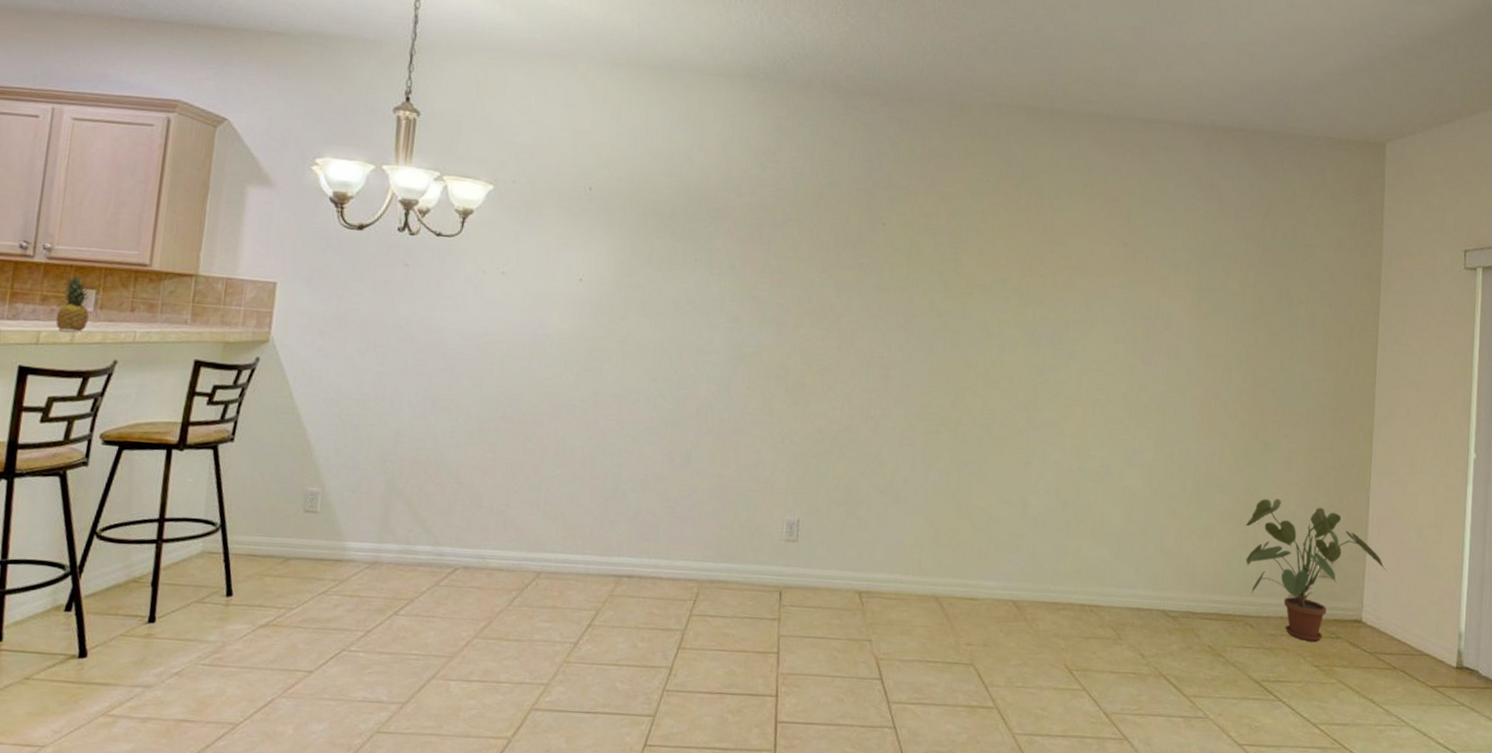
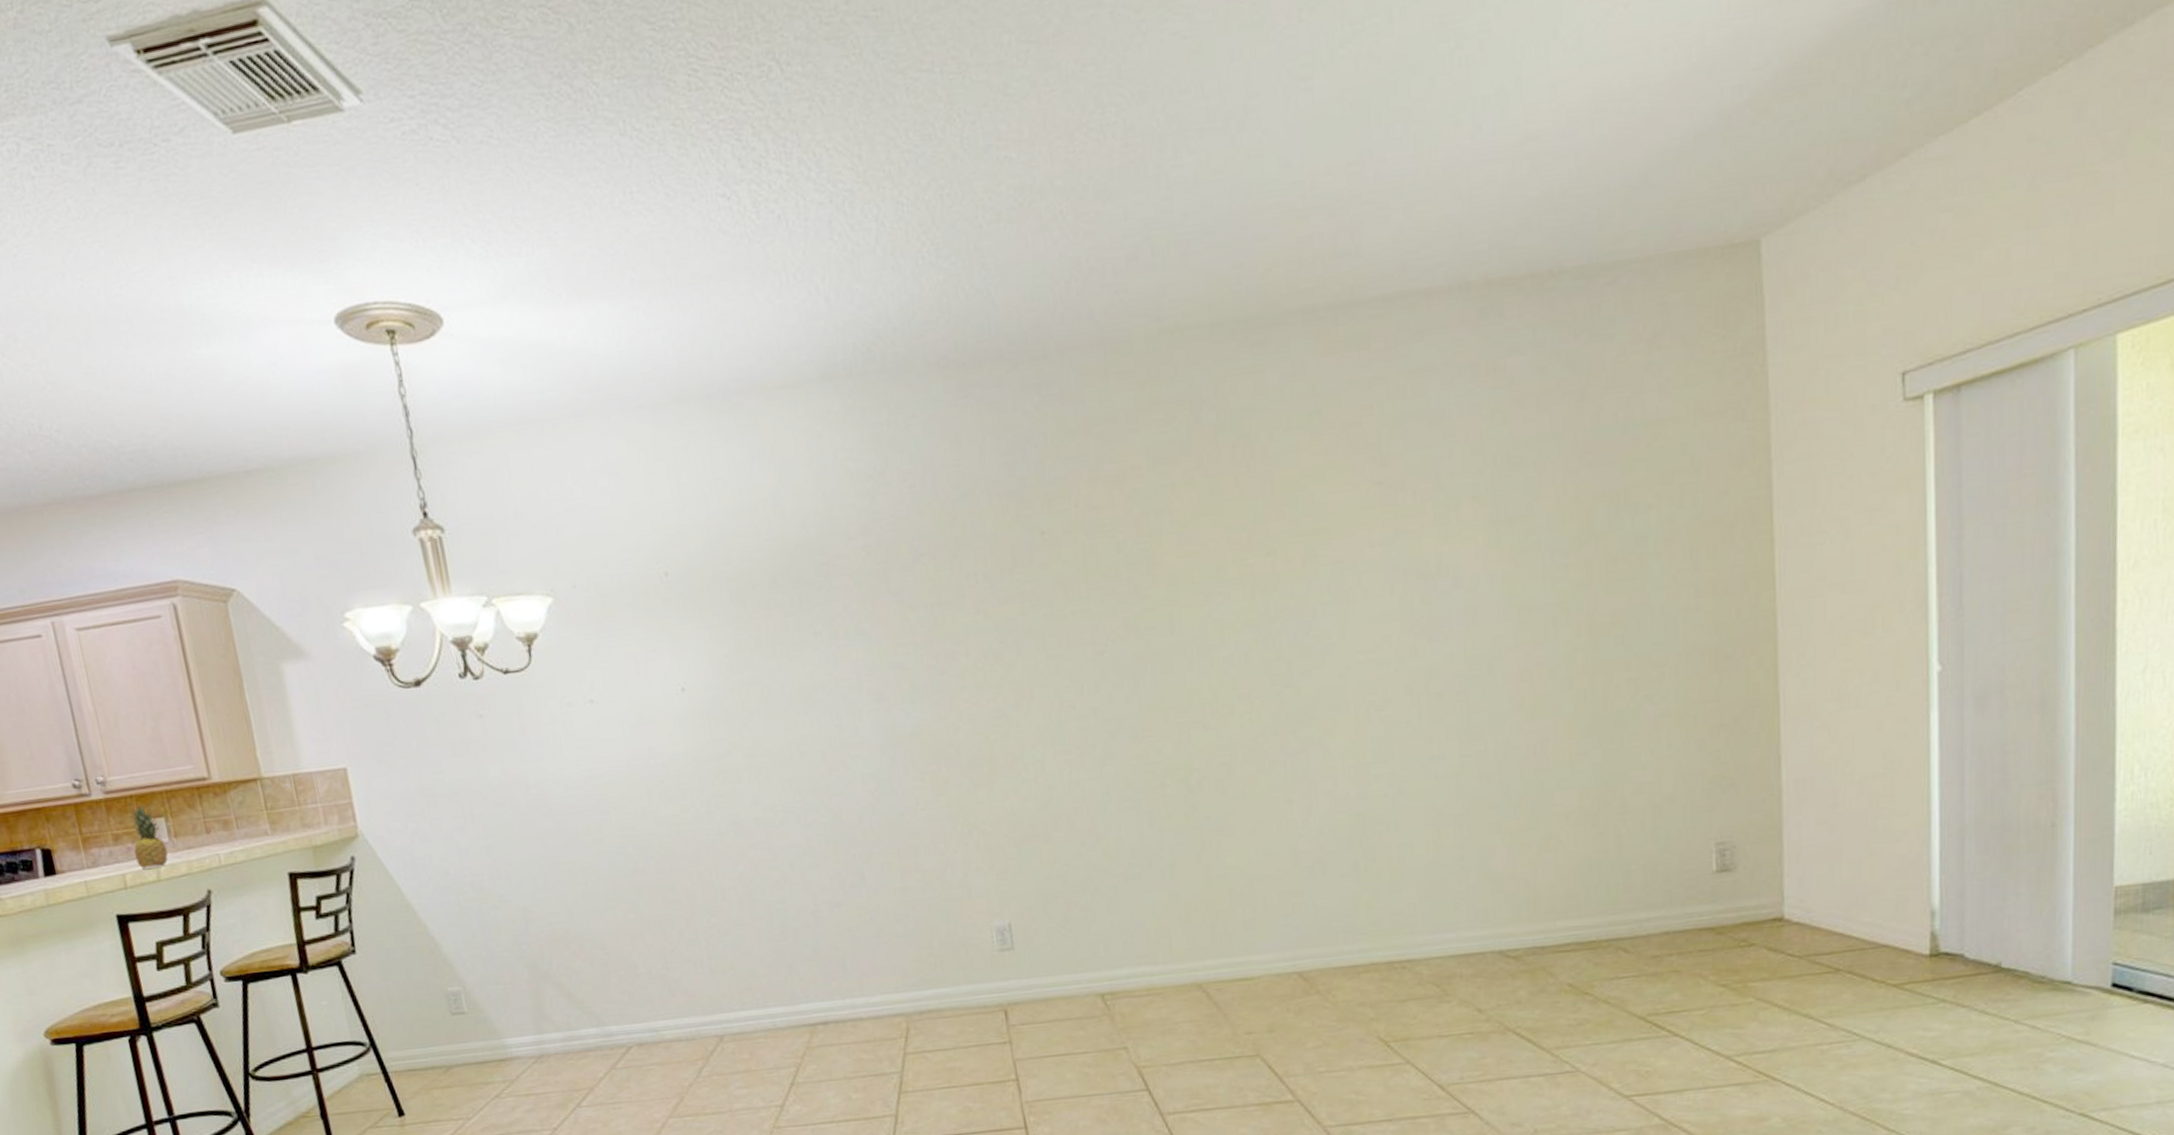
house plant: present [1245,499,1387,642] -> none [1601,781,1815,957]

